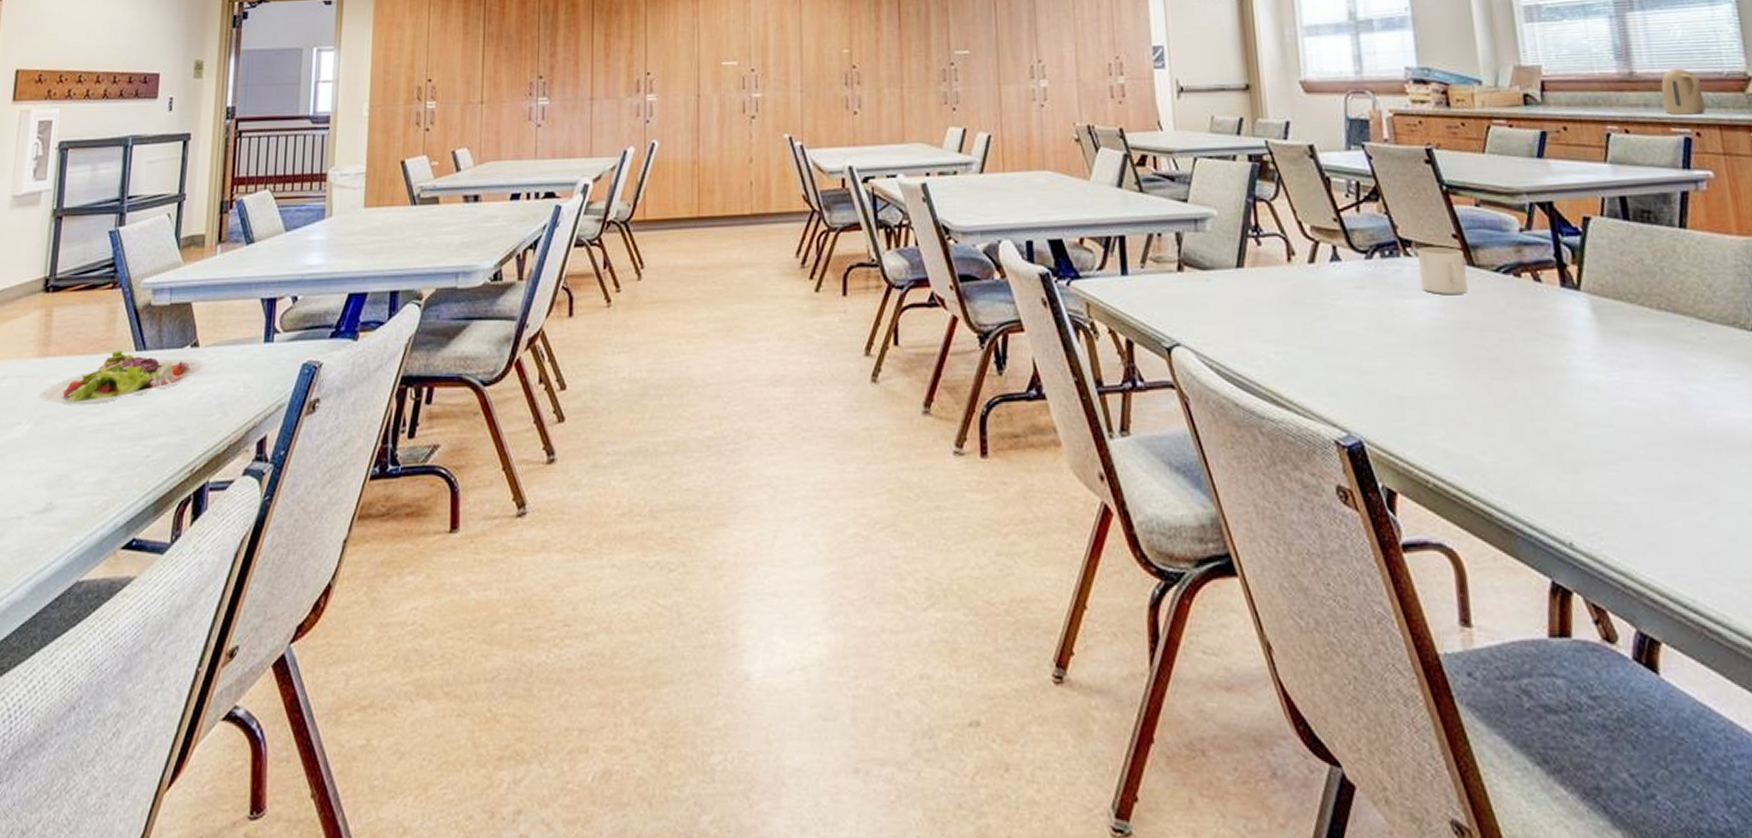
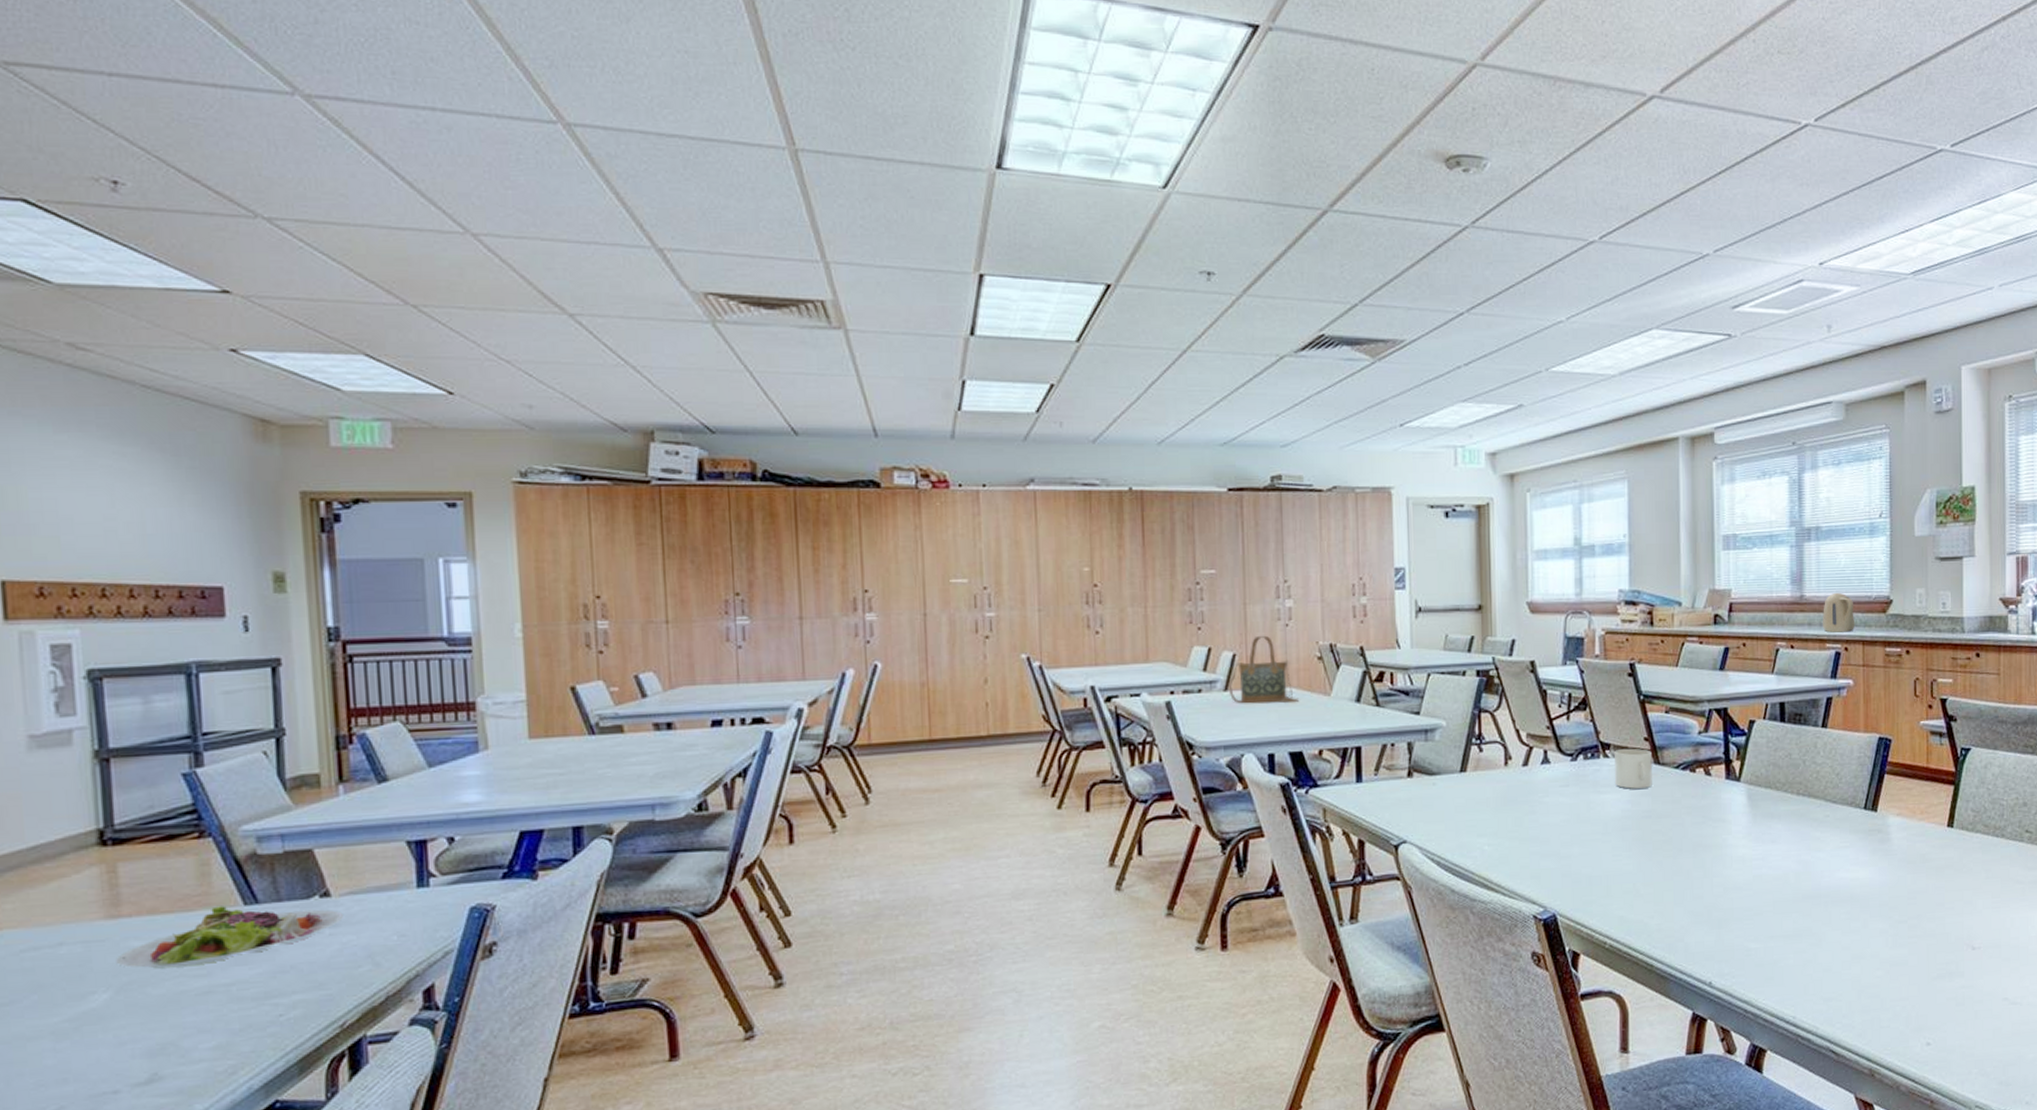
handbag: none [984,116,1056,187] -> present [1228,635,1298,704]

